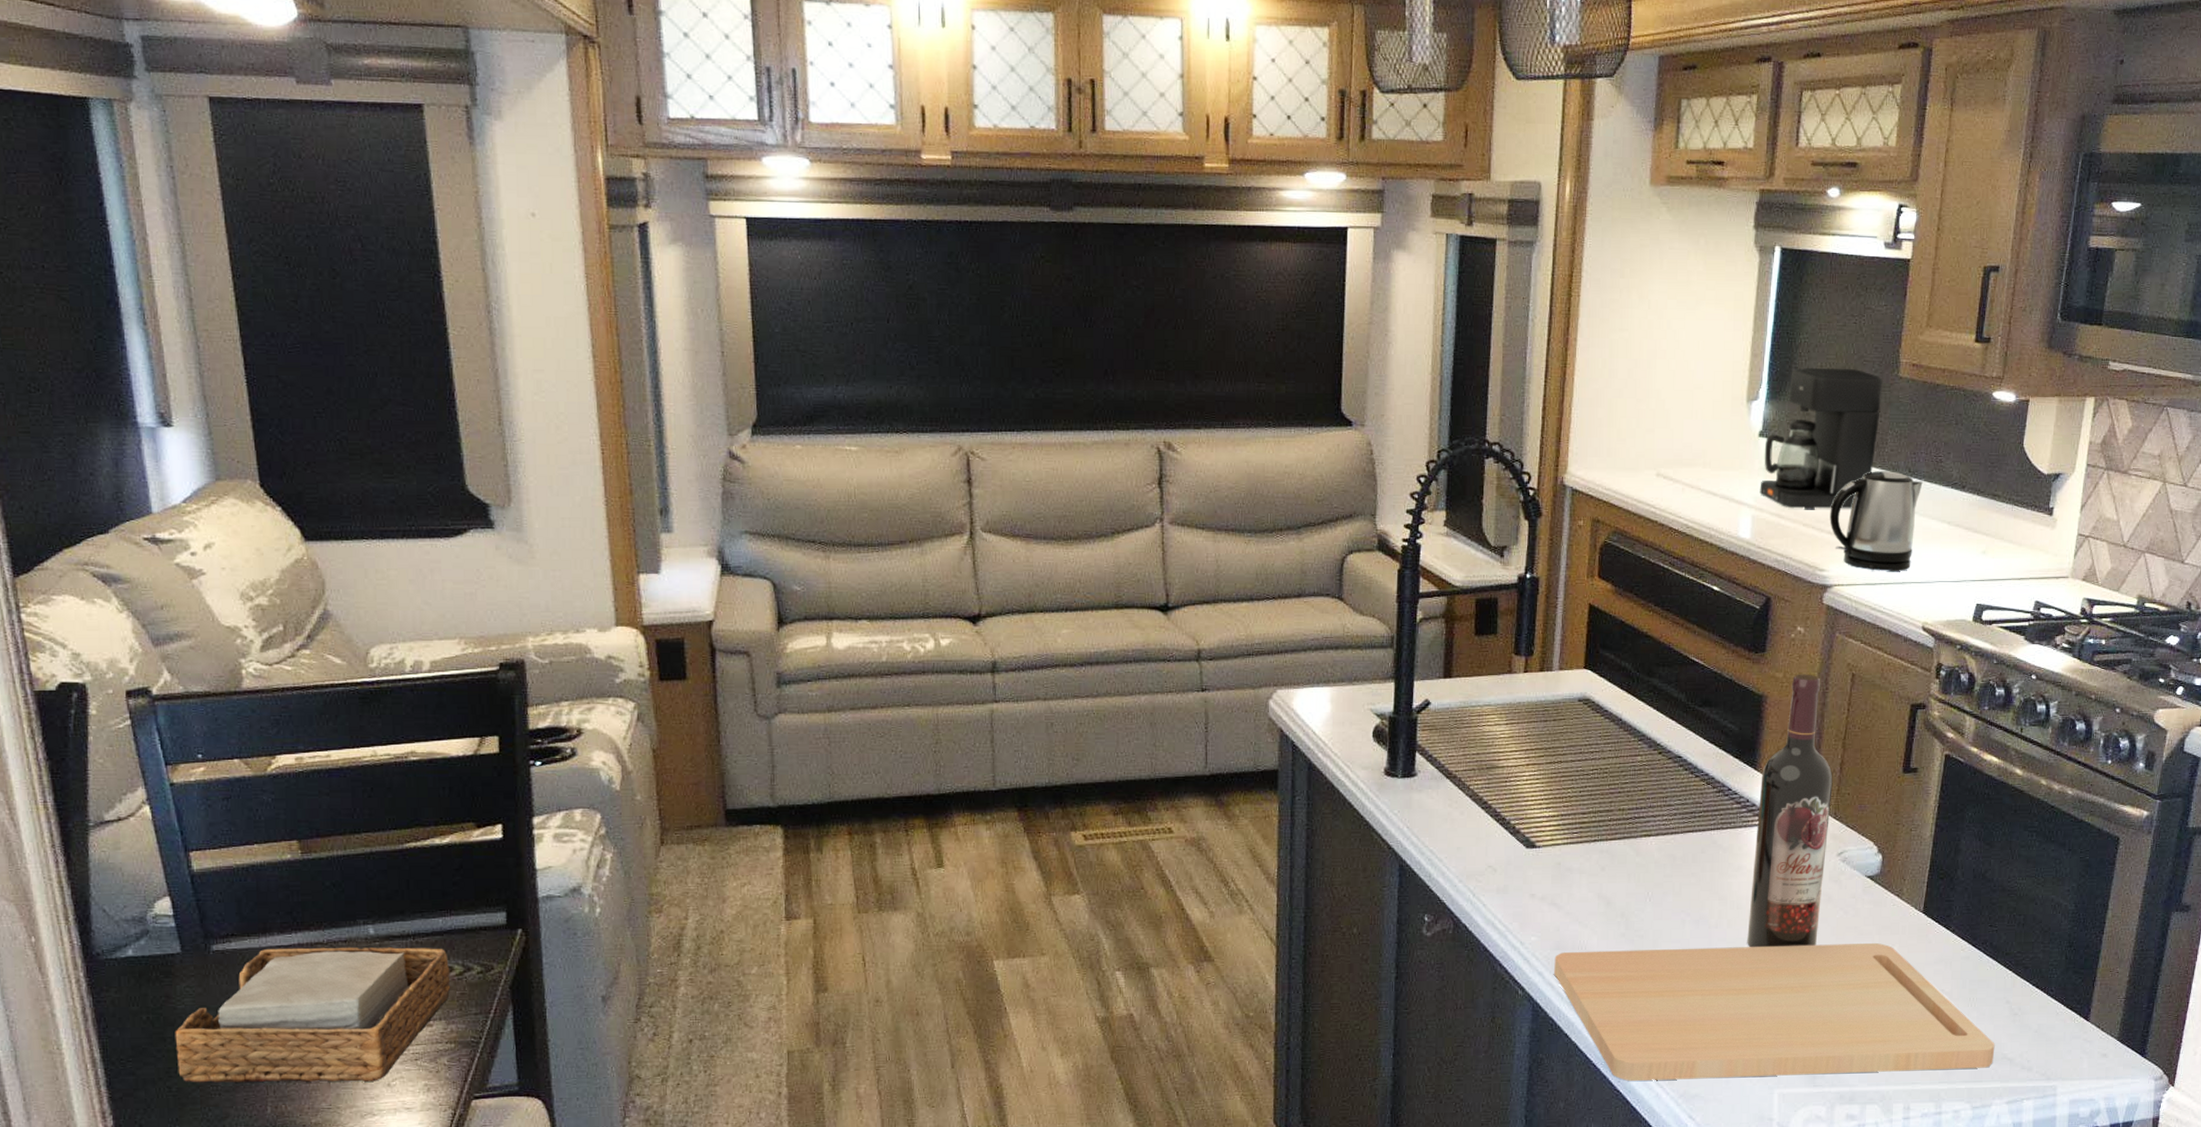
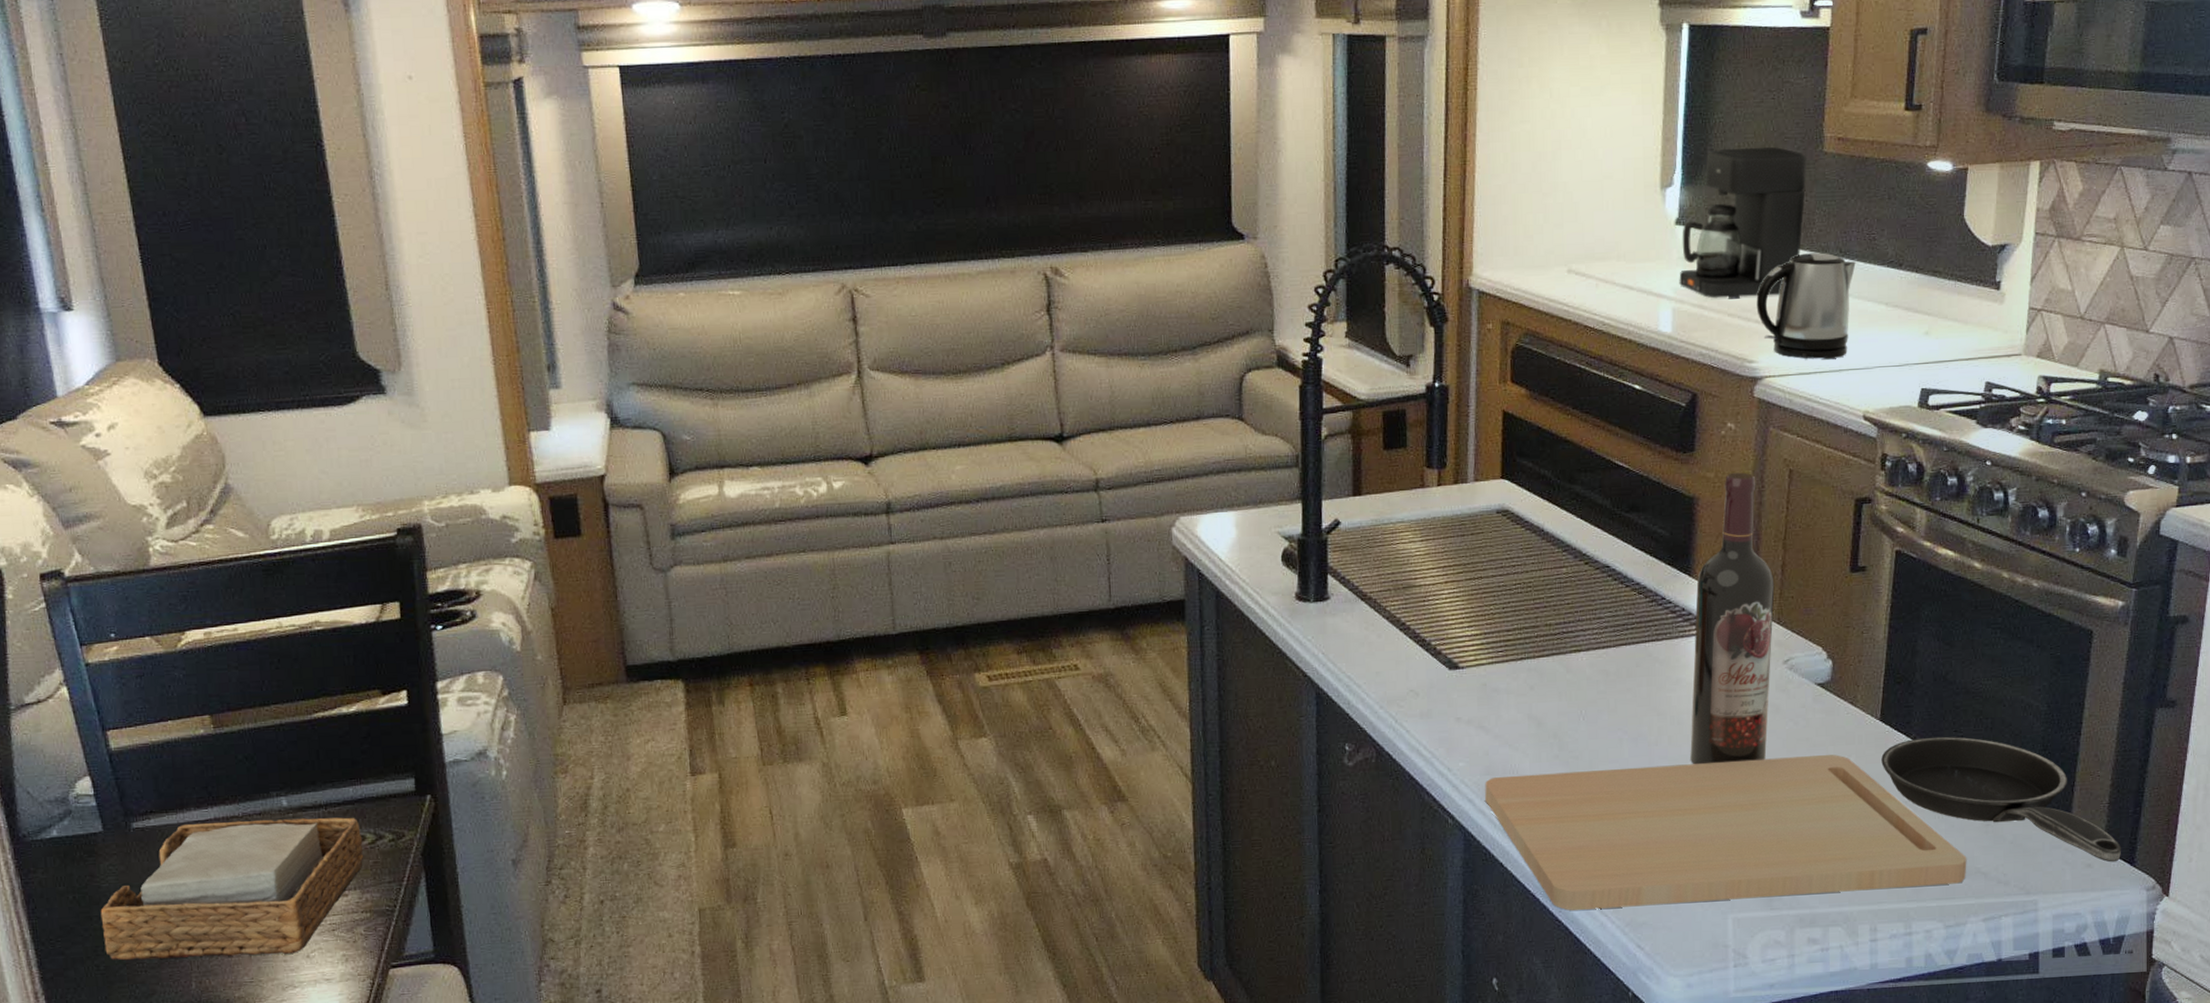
frying pan: none [1922,930,2134,1053] -> present [1881,736,2121,863]

